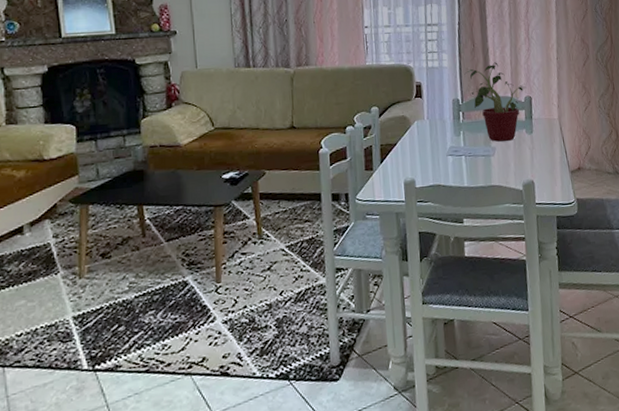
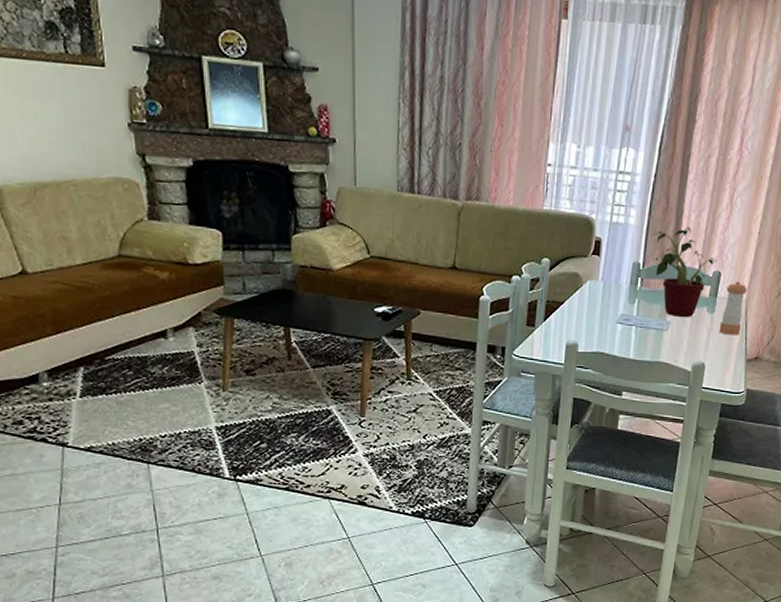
pepper shaker: none [539,102,559,152] -> present [719,281,747,336]

